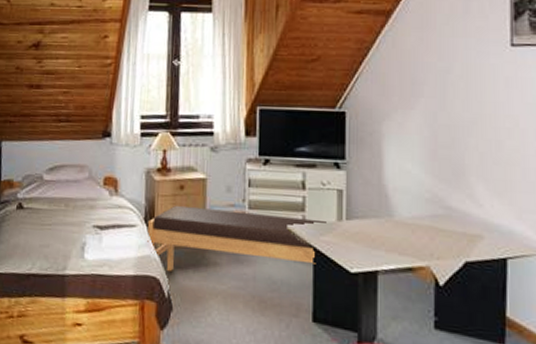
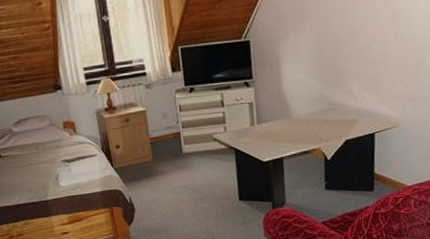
bench: present [147,205,326,271] -> none [105,127,243,184]

